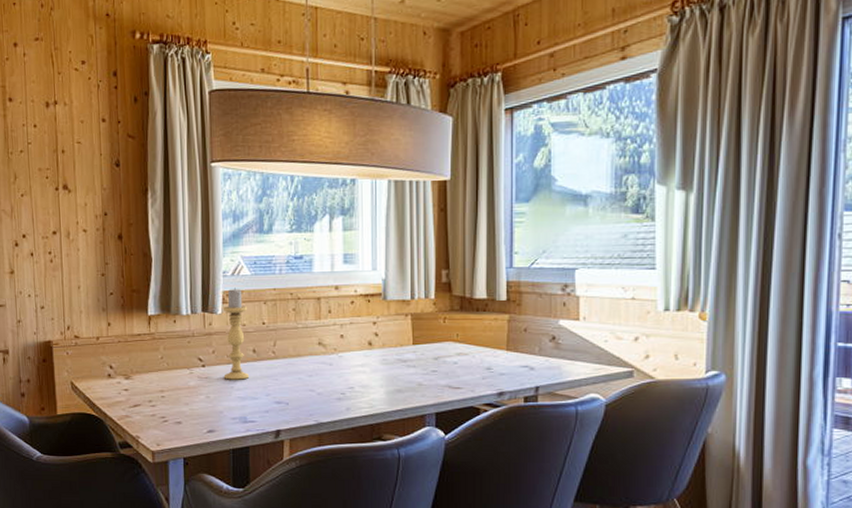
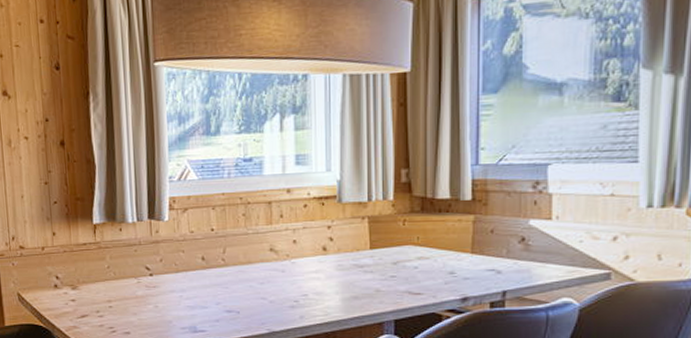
candle holder: present [222,288,250,380] -> none [169,193,199,289]

